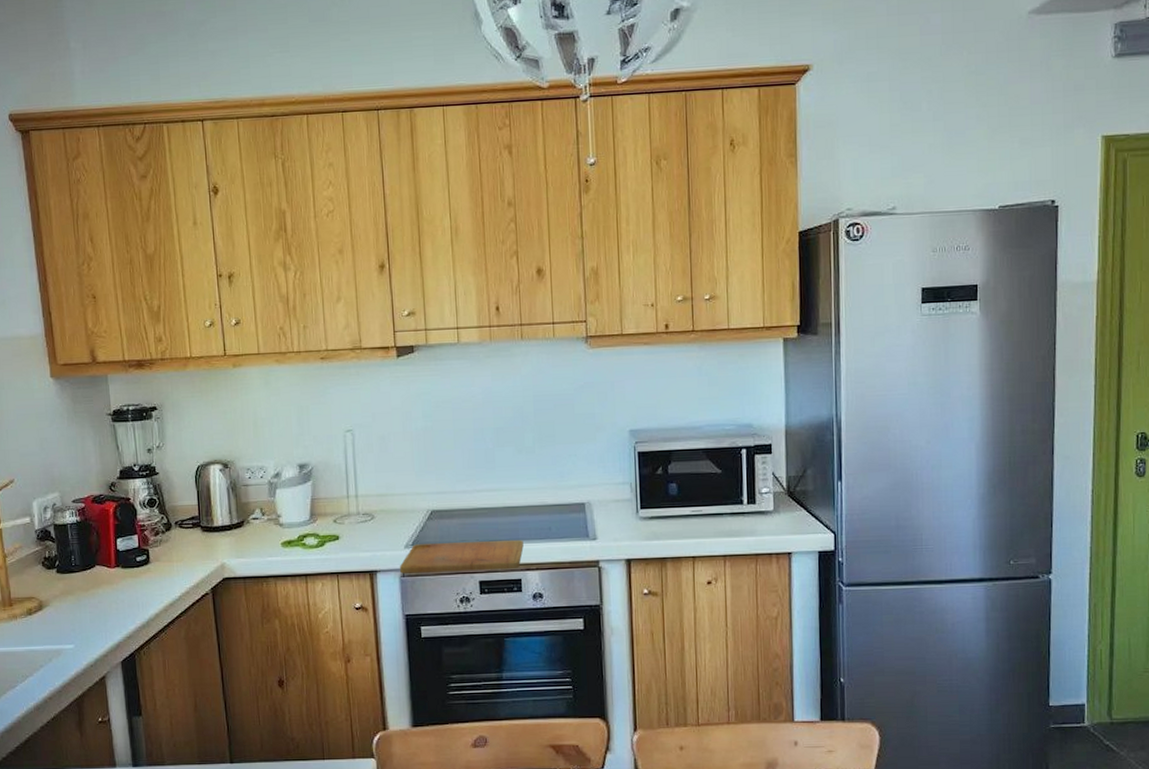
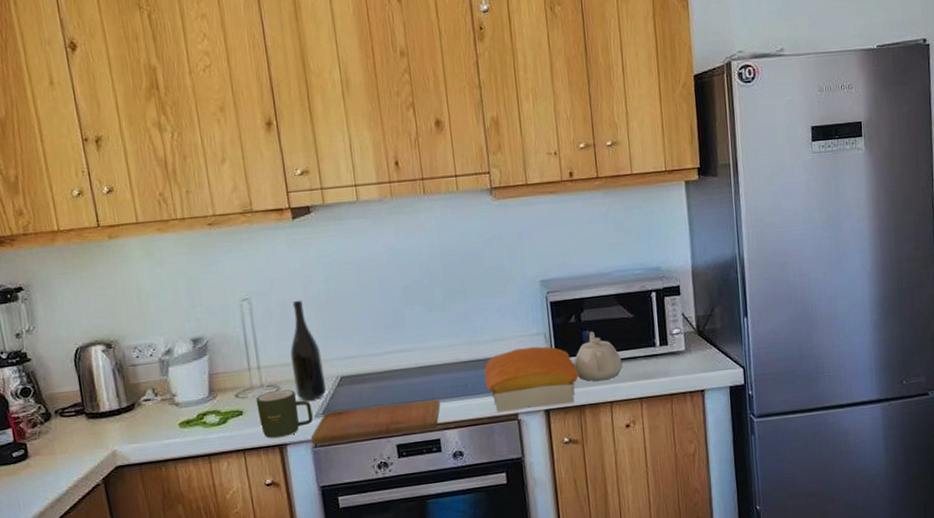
mug: none [352,518,403,565] -> present [255,389,313,439]
wine bottle: none [386,434,417,530] -> present [290,300,326,400]
bread loaf: none [568,496,662,558] -> present [484,346,579,413]
teapot: none [657,484,708,535] -> present [573,331,623,382]

